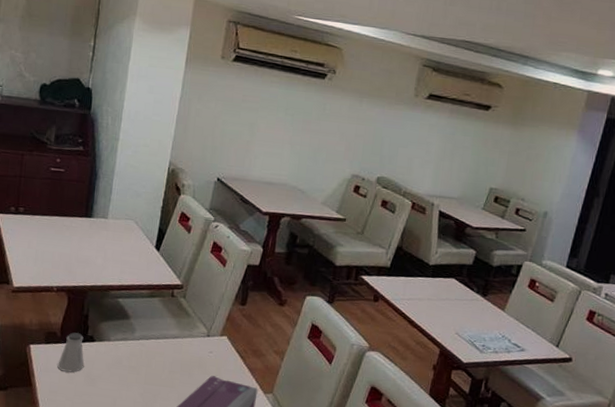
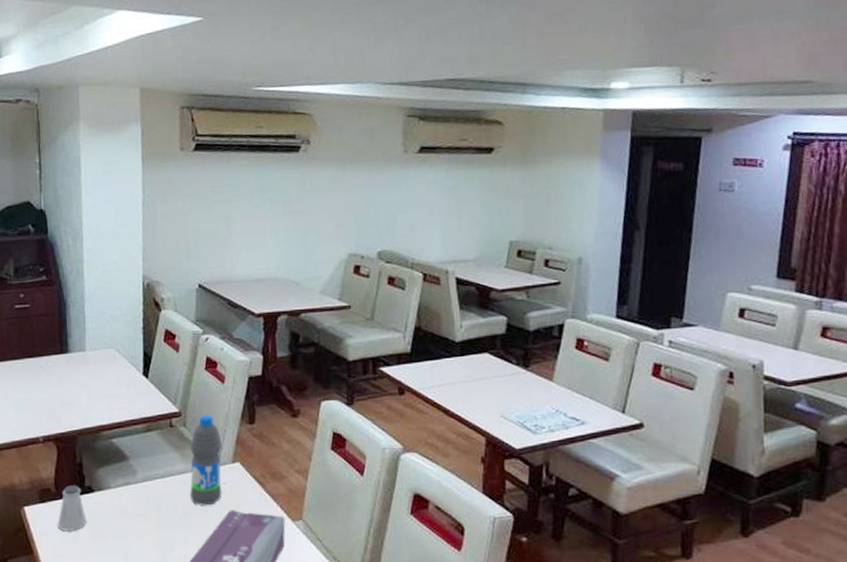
water bottle: none [179,291,215,369] -> present [190,415,222,506]

